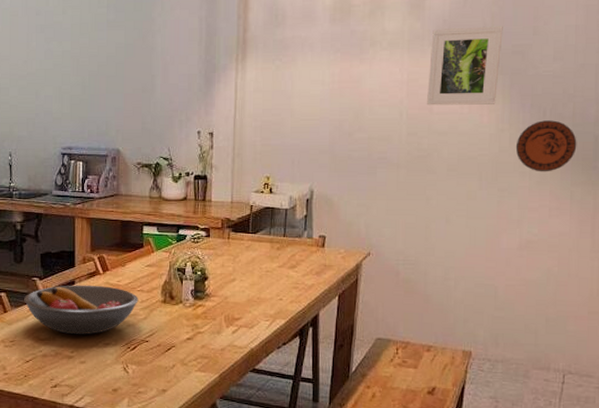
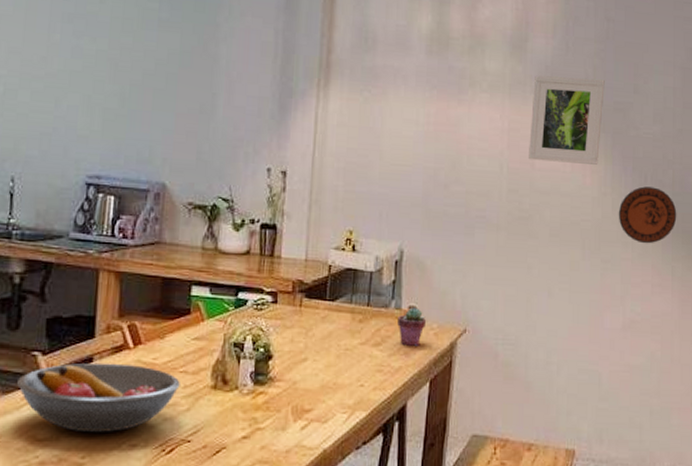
potted succulent: none [310,236,335,269] -> present [397,307,427,347]

